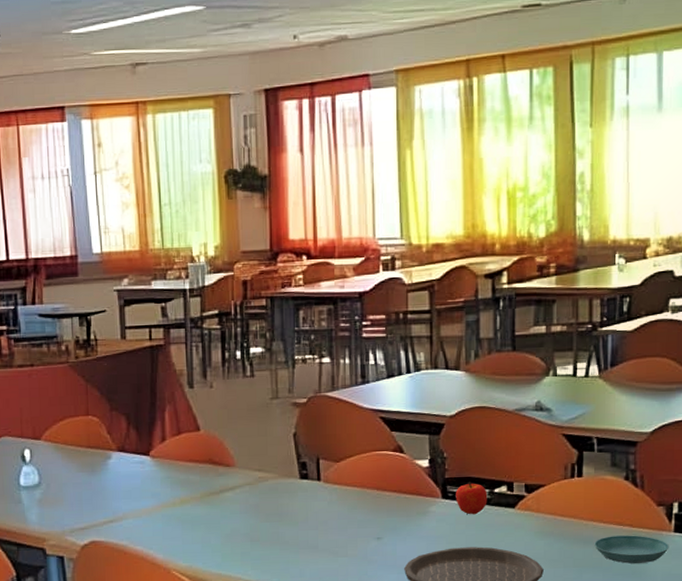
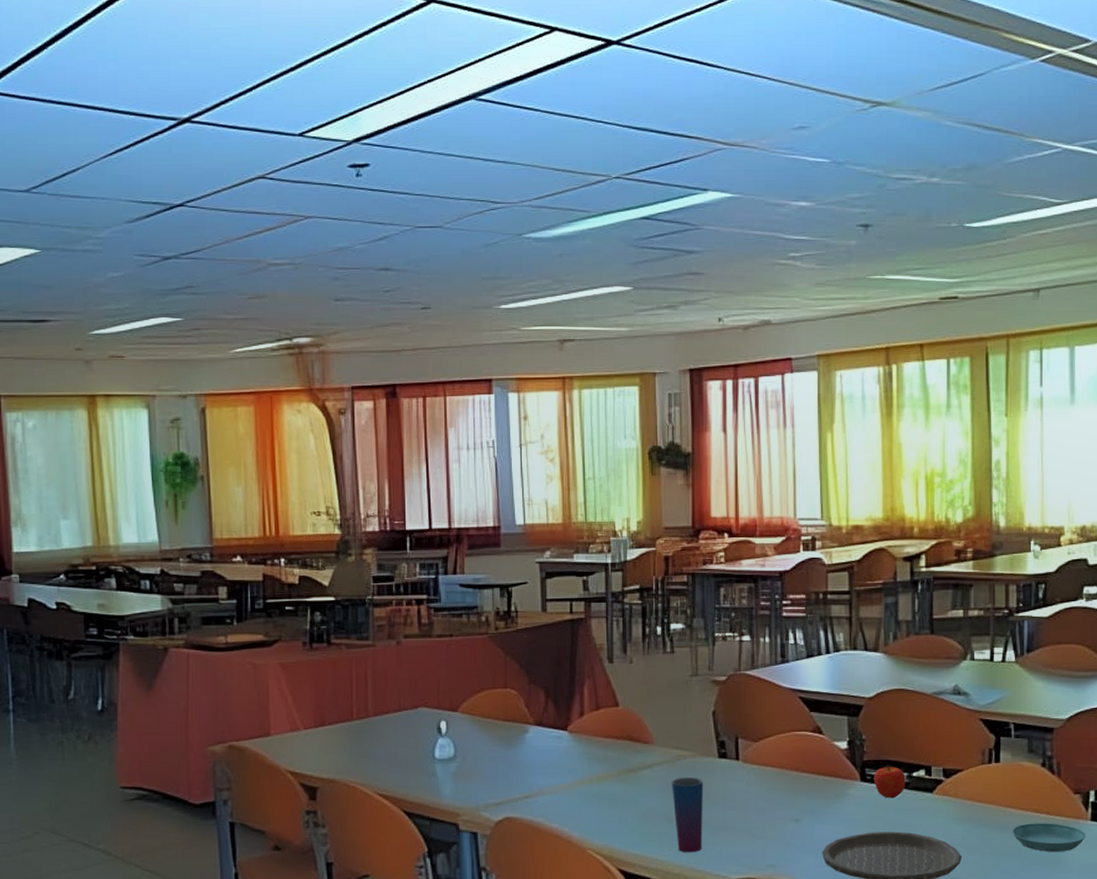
cup: none [253,498,286,572] -> present [671,776,704,853]

